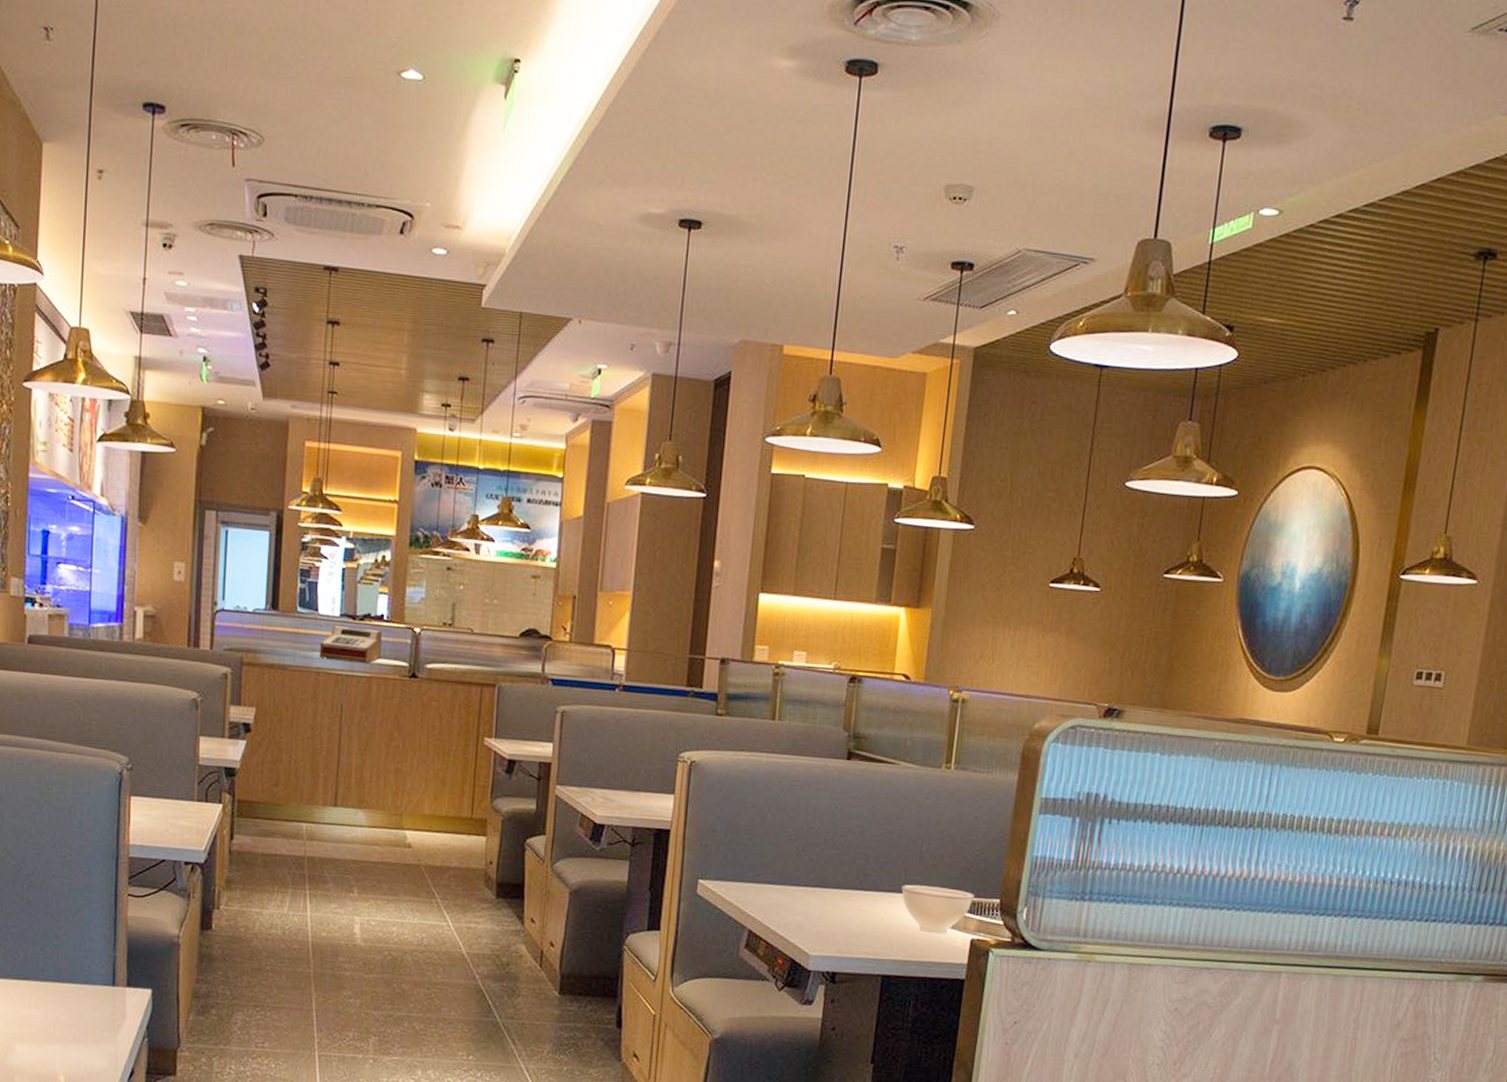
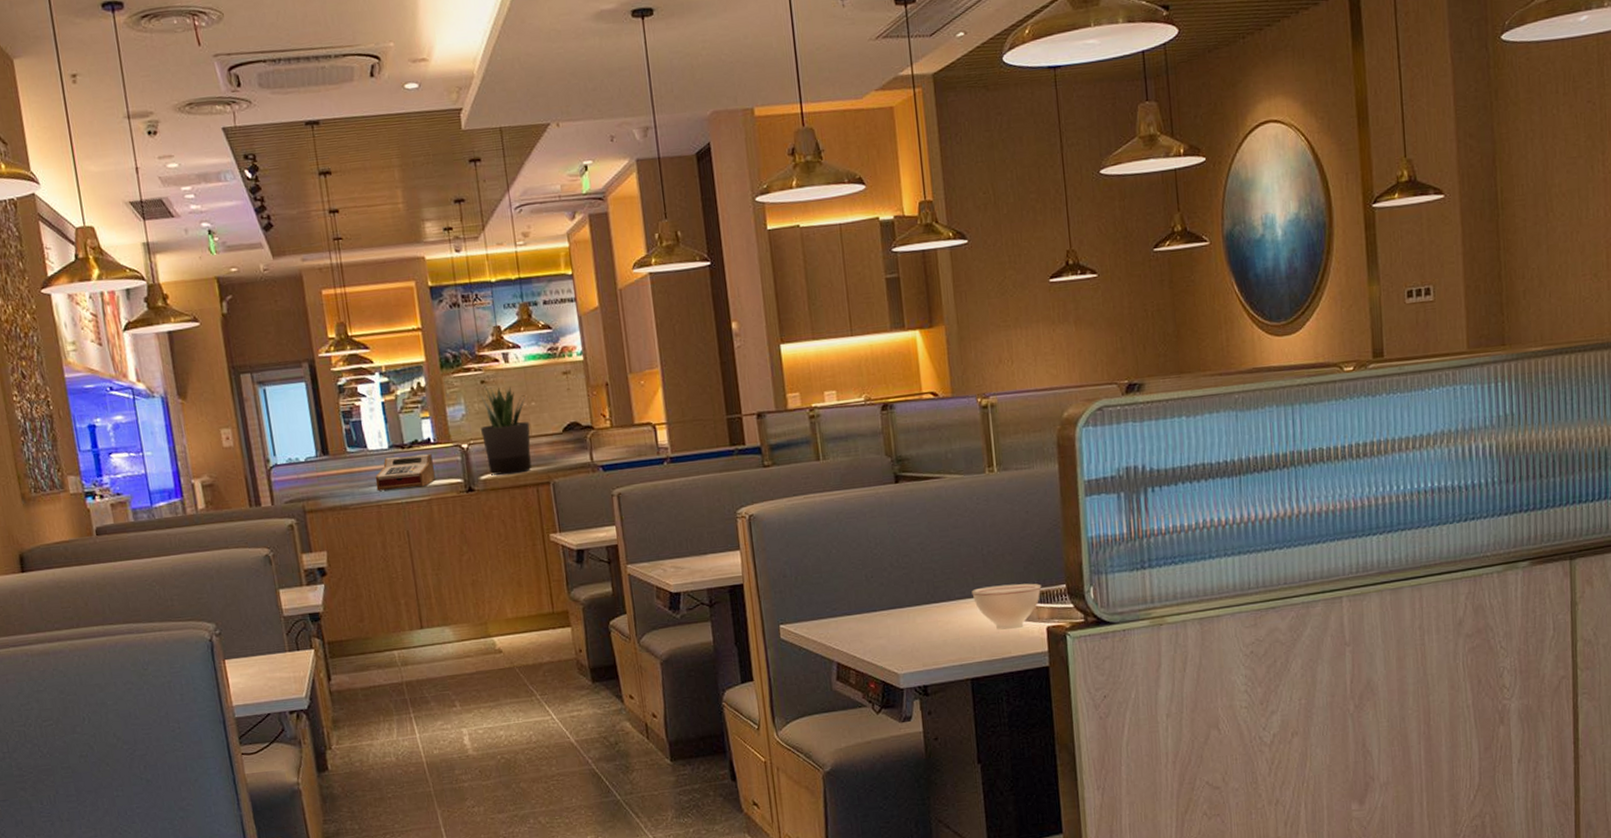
planter: none [436,571,488,669] -> present [480,384,532,475]

